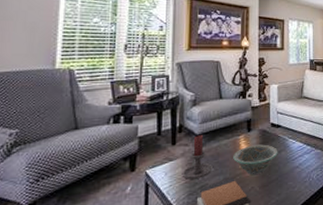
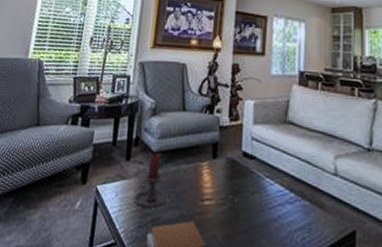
decorative bowl: present [233,144,278,175] -> none [193,177,250,219]

